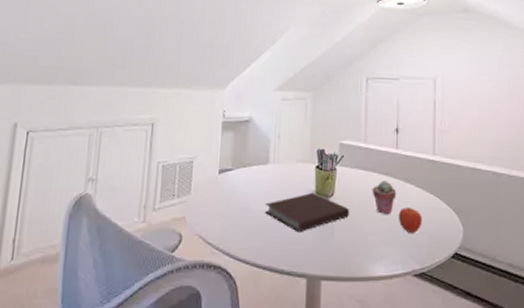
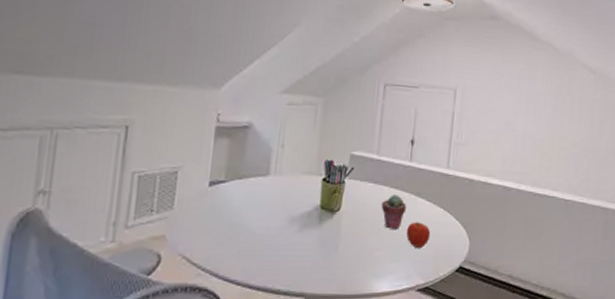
notebook: present [264,192,350,233] -> none [261,207,357,250]

